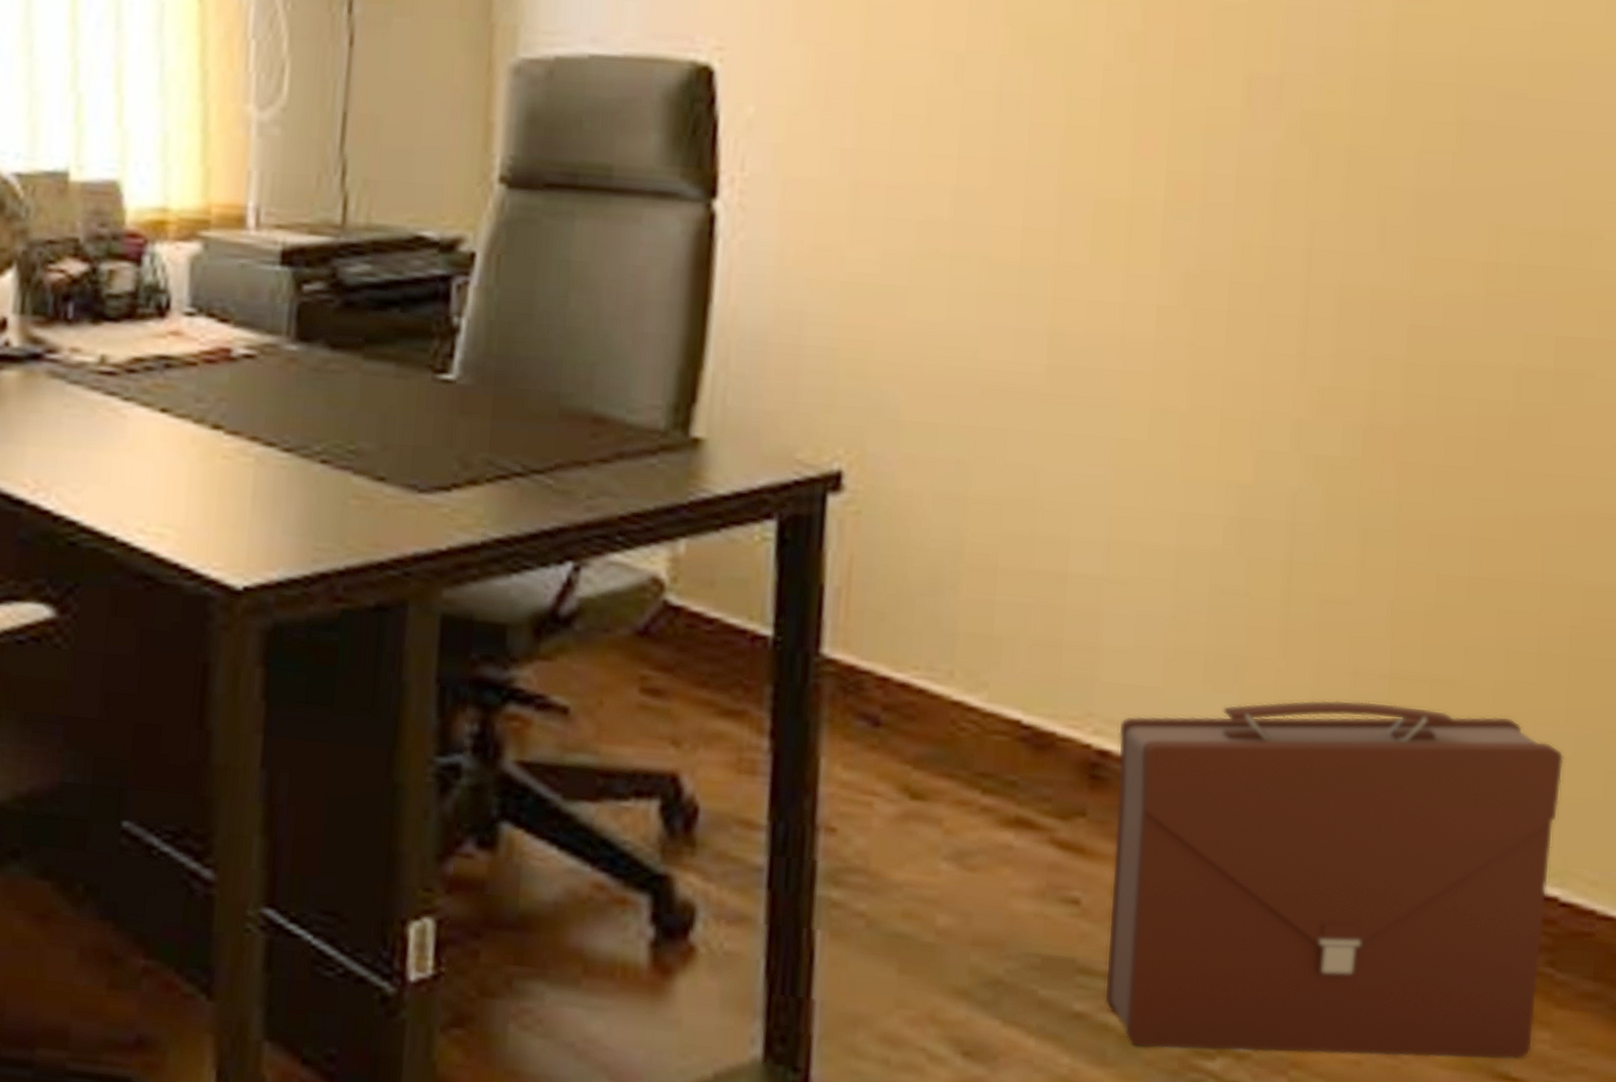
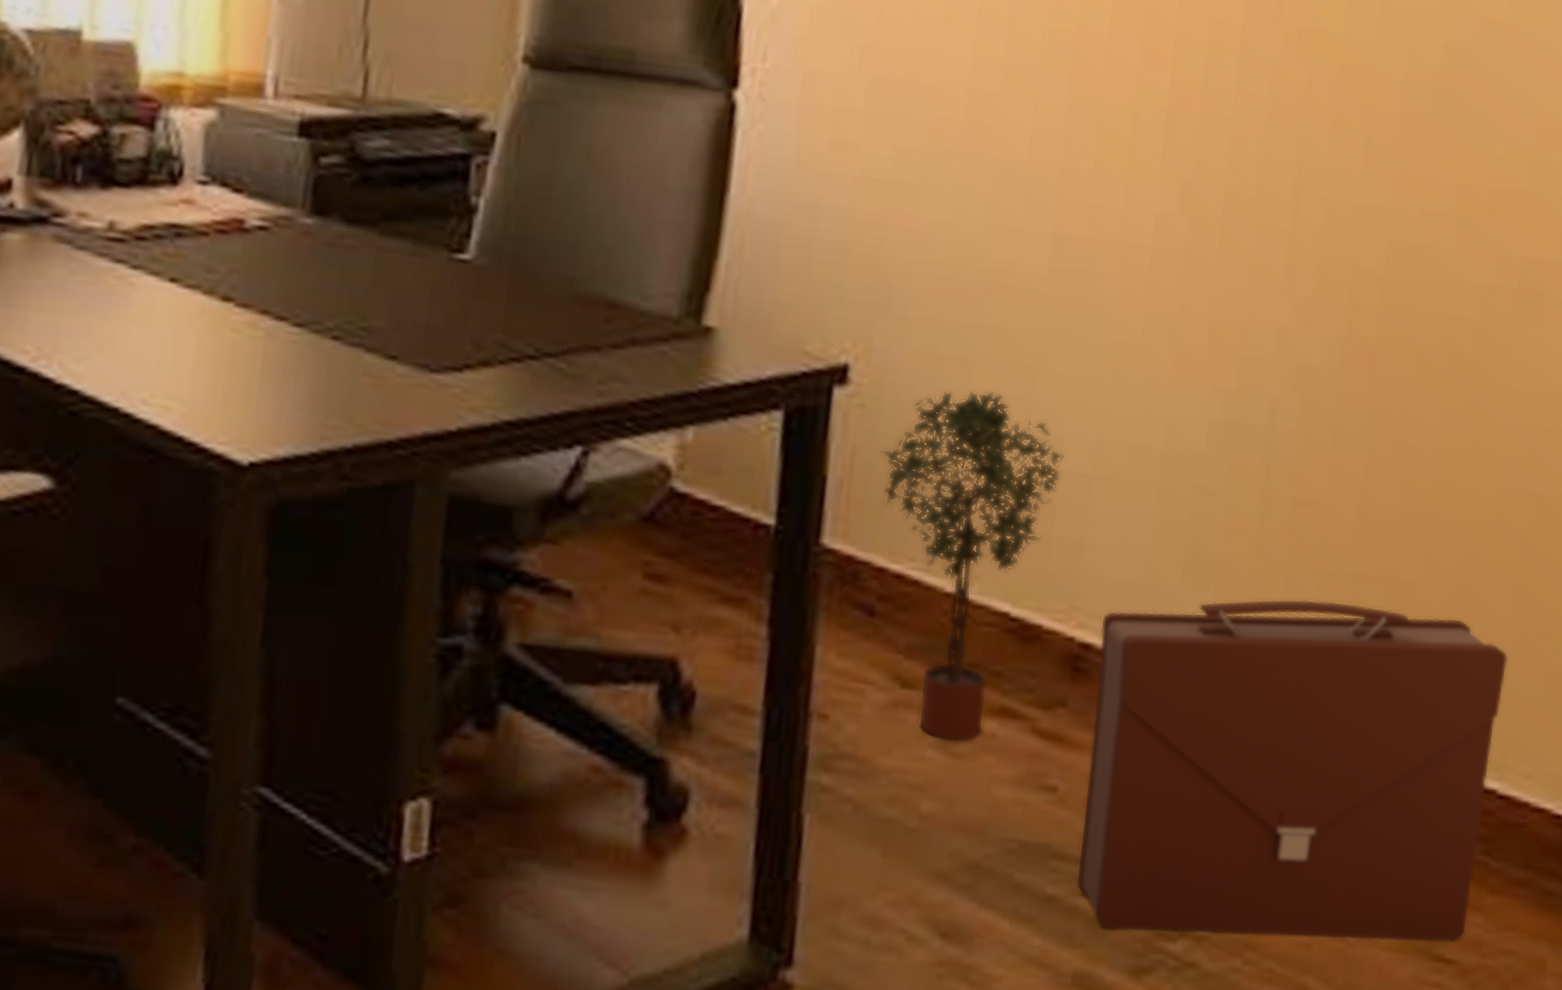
potted tree: none [879,493,1073,854] -> present [880,390,1065,742]

